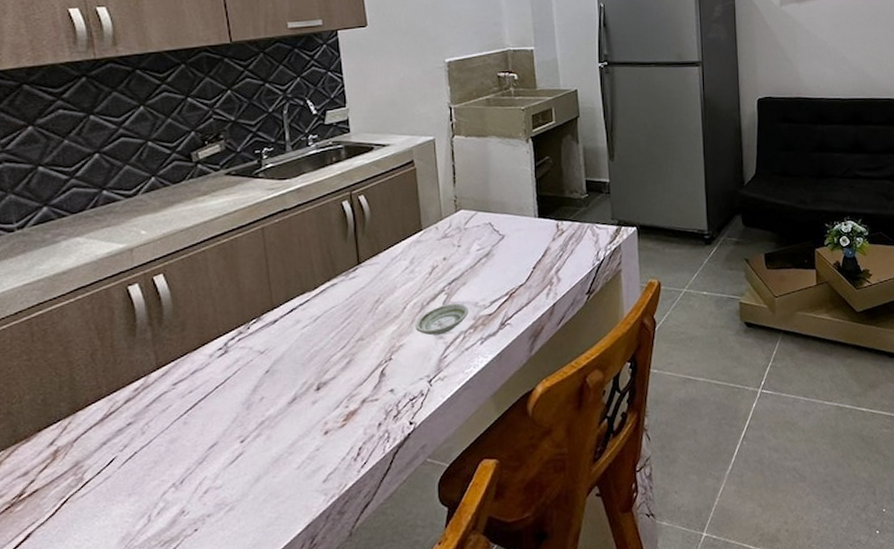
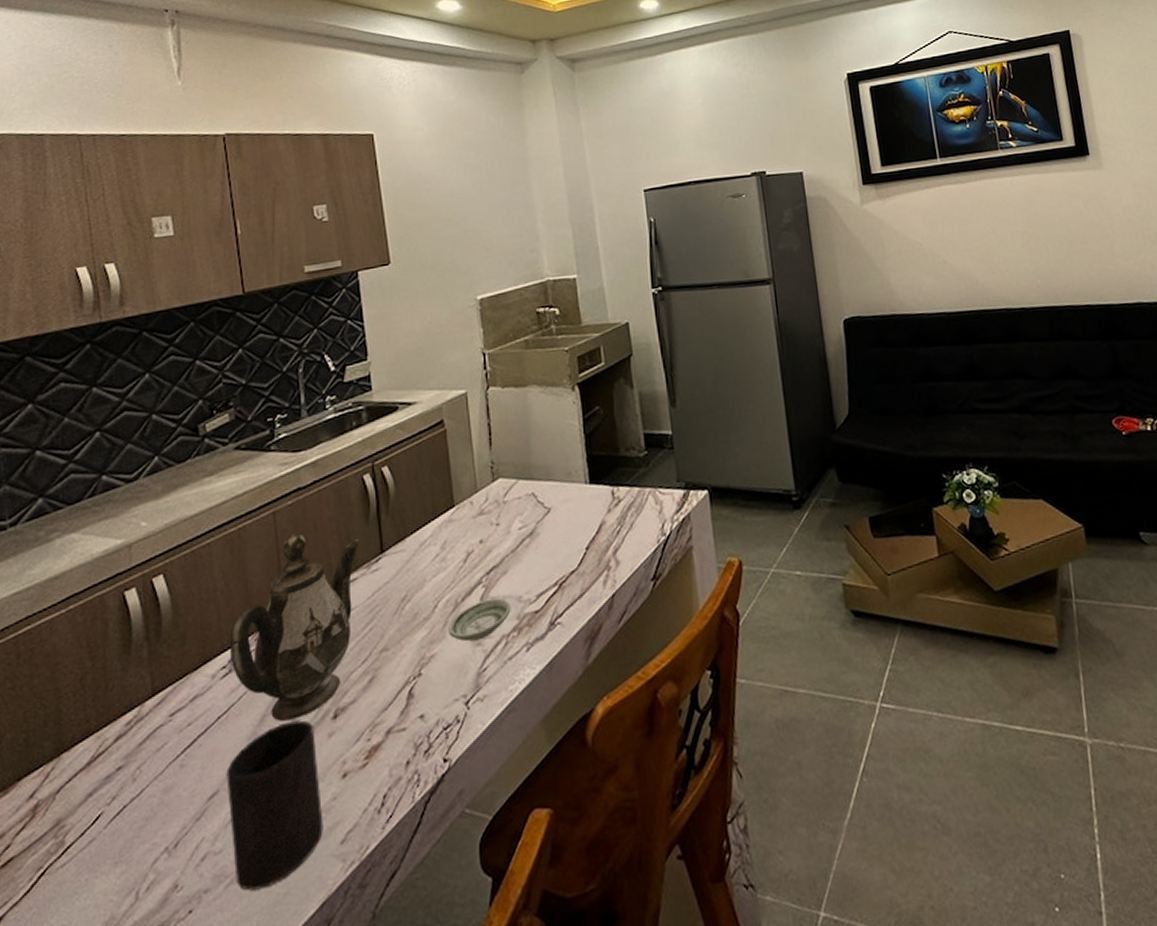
teapot: none [224,246,339,391] -> present [229,533,359,721]
cup: none [224,391,308,516] -> present [226,720,323,891]

